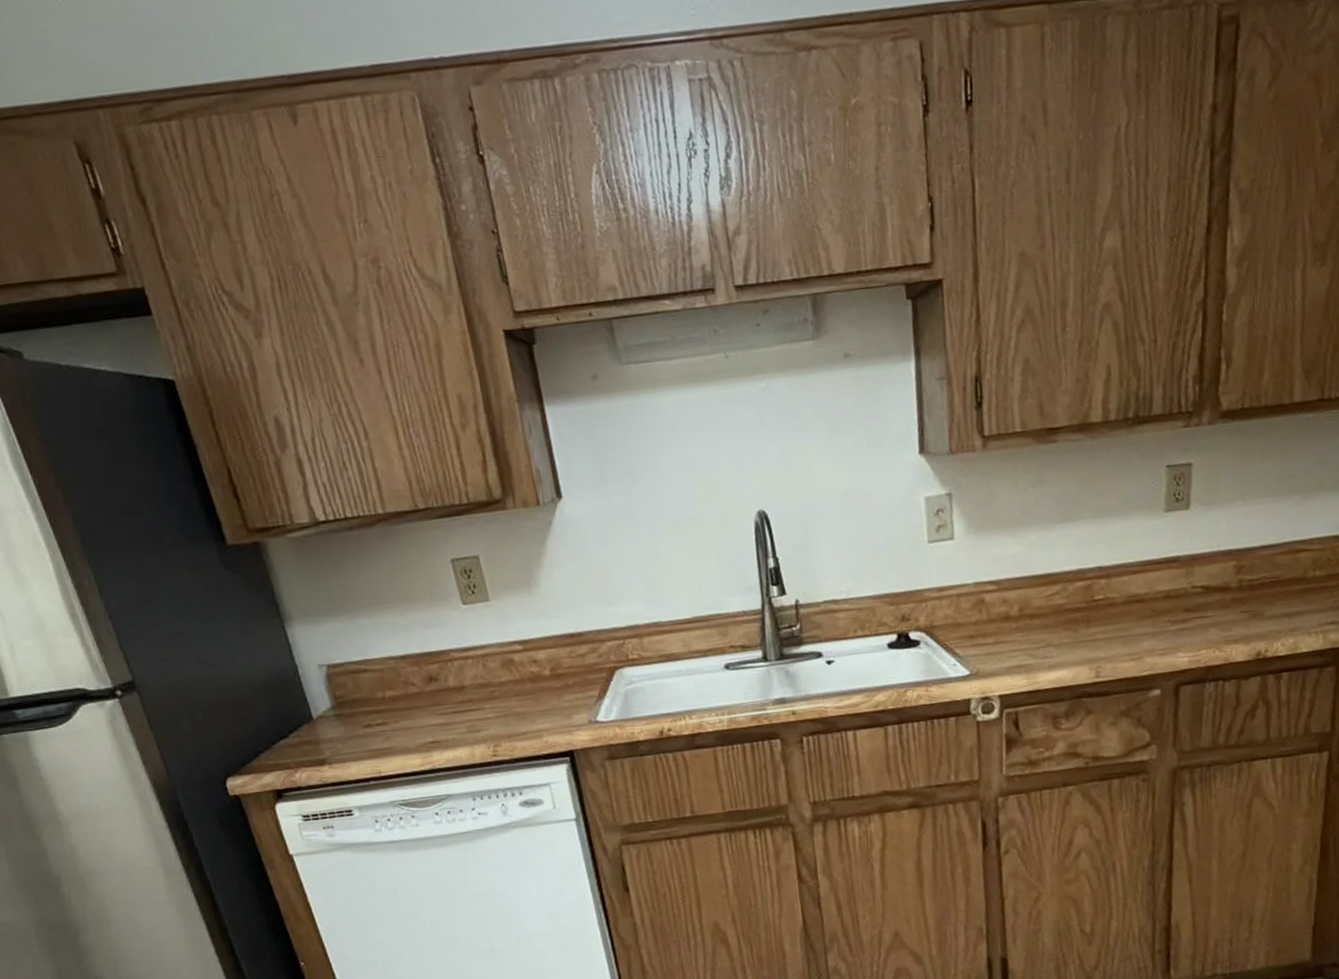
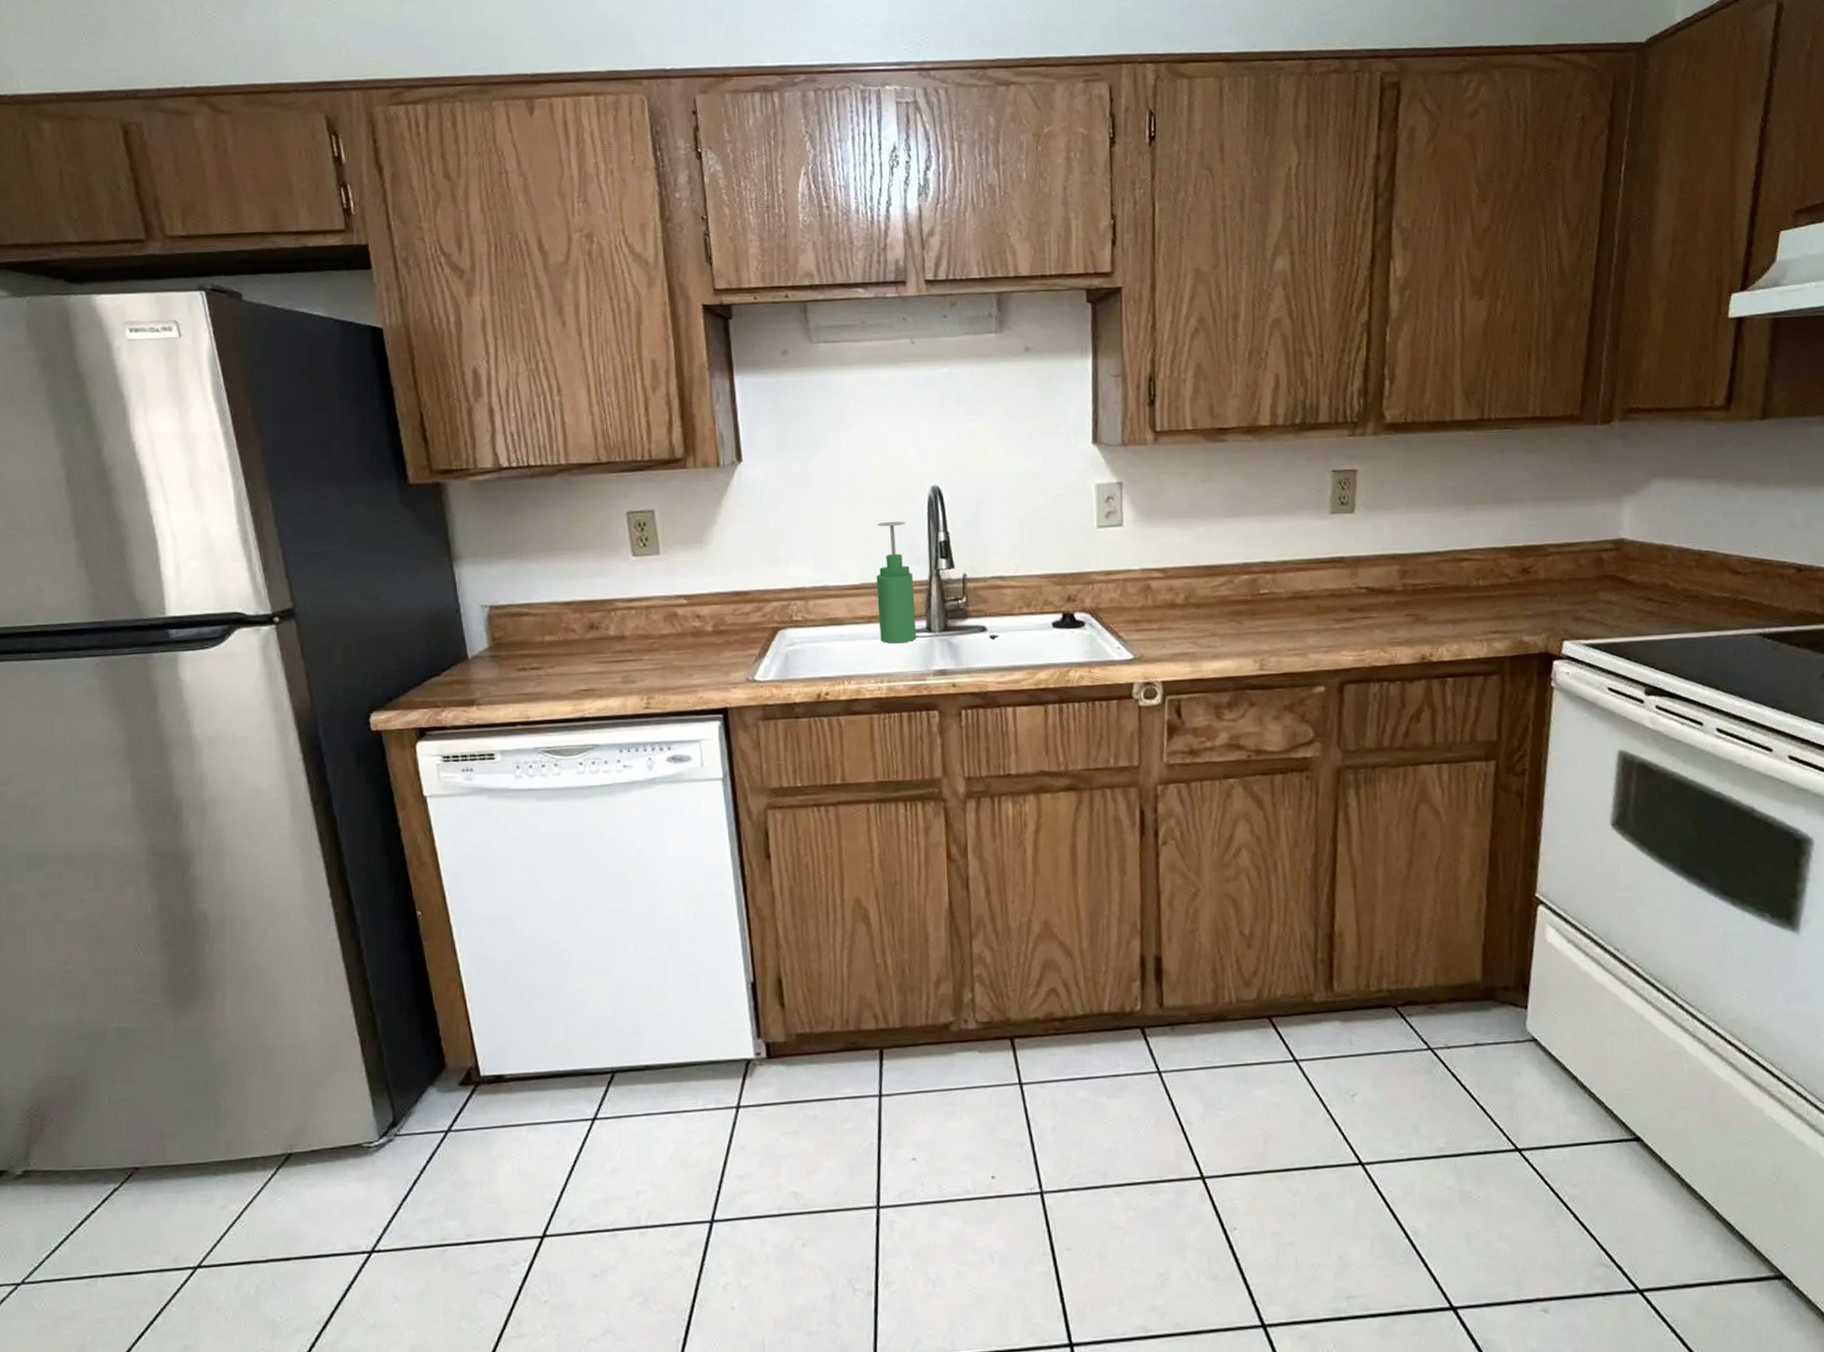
soap dispenser: none [705,550,754,676] -> present [876,521,917,644]

